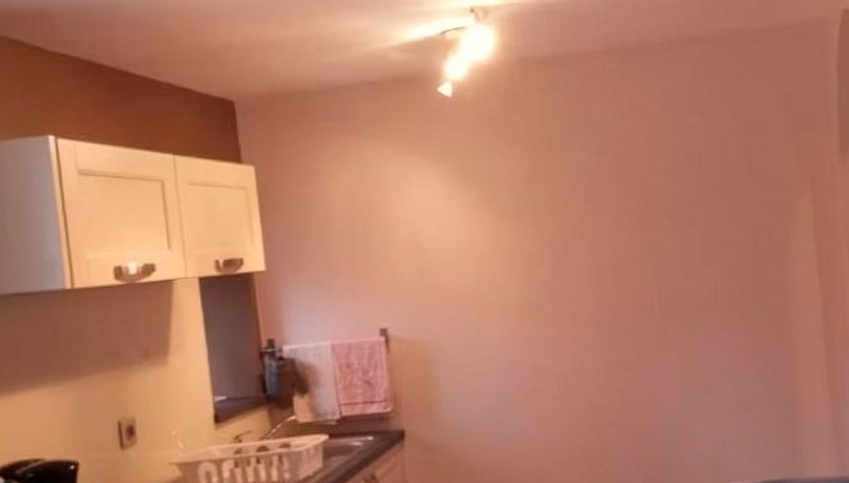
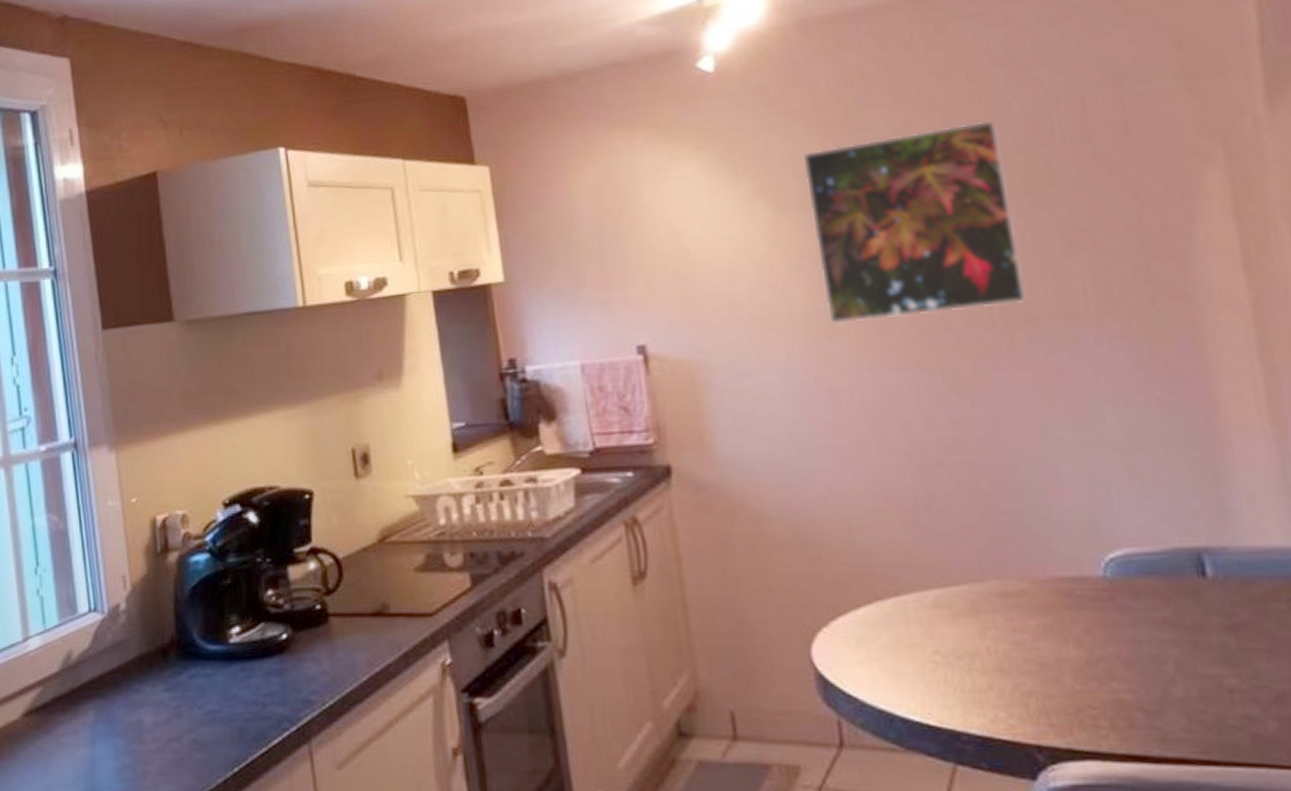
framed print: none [519,153,677,312] -> present [803,120,1027,324]

